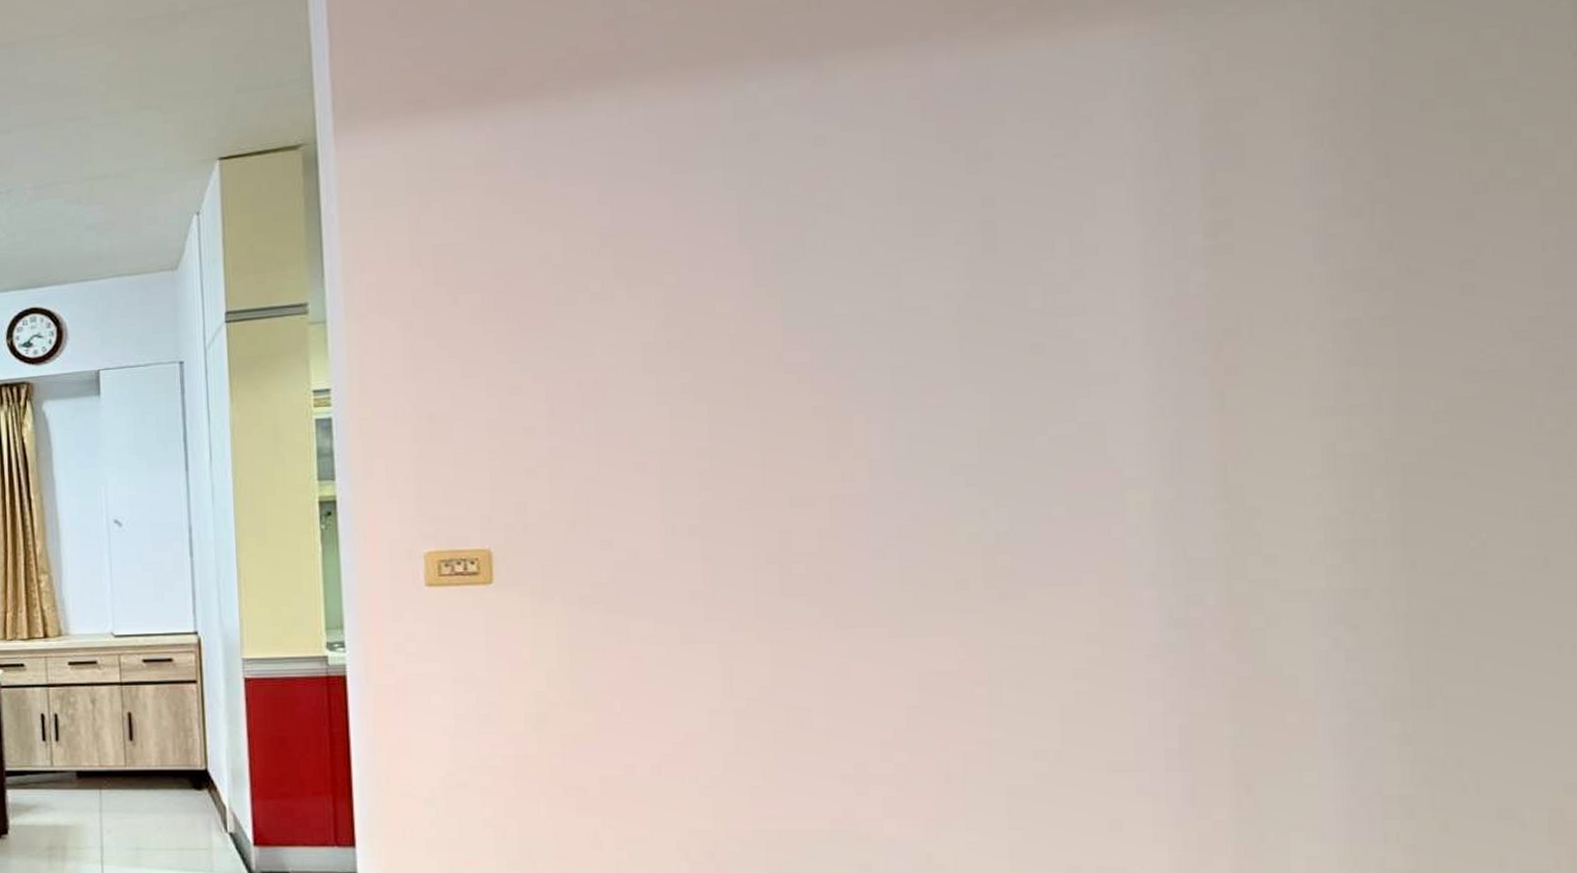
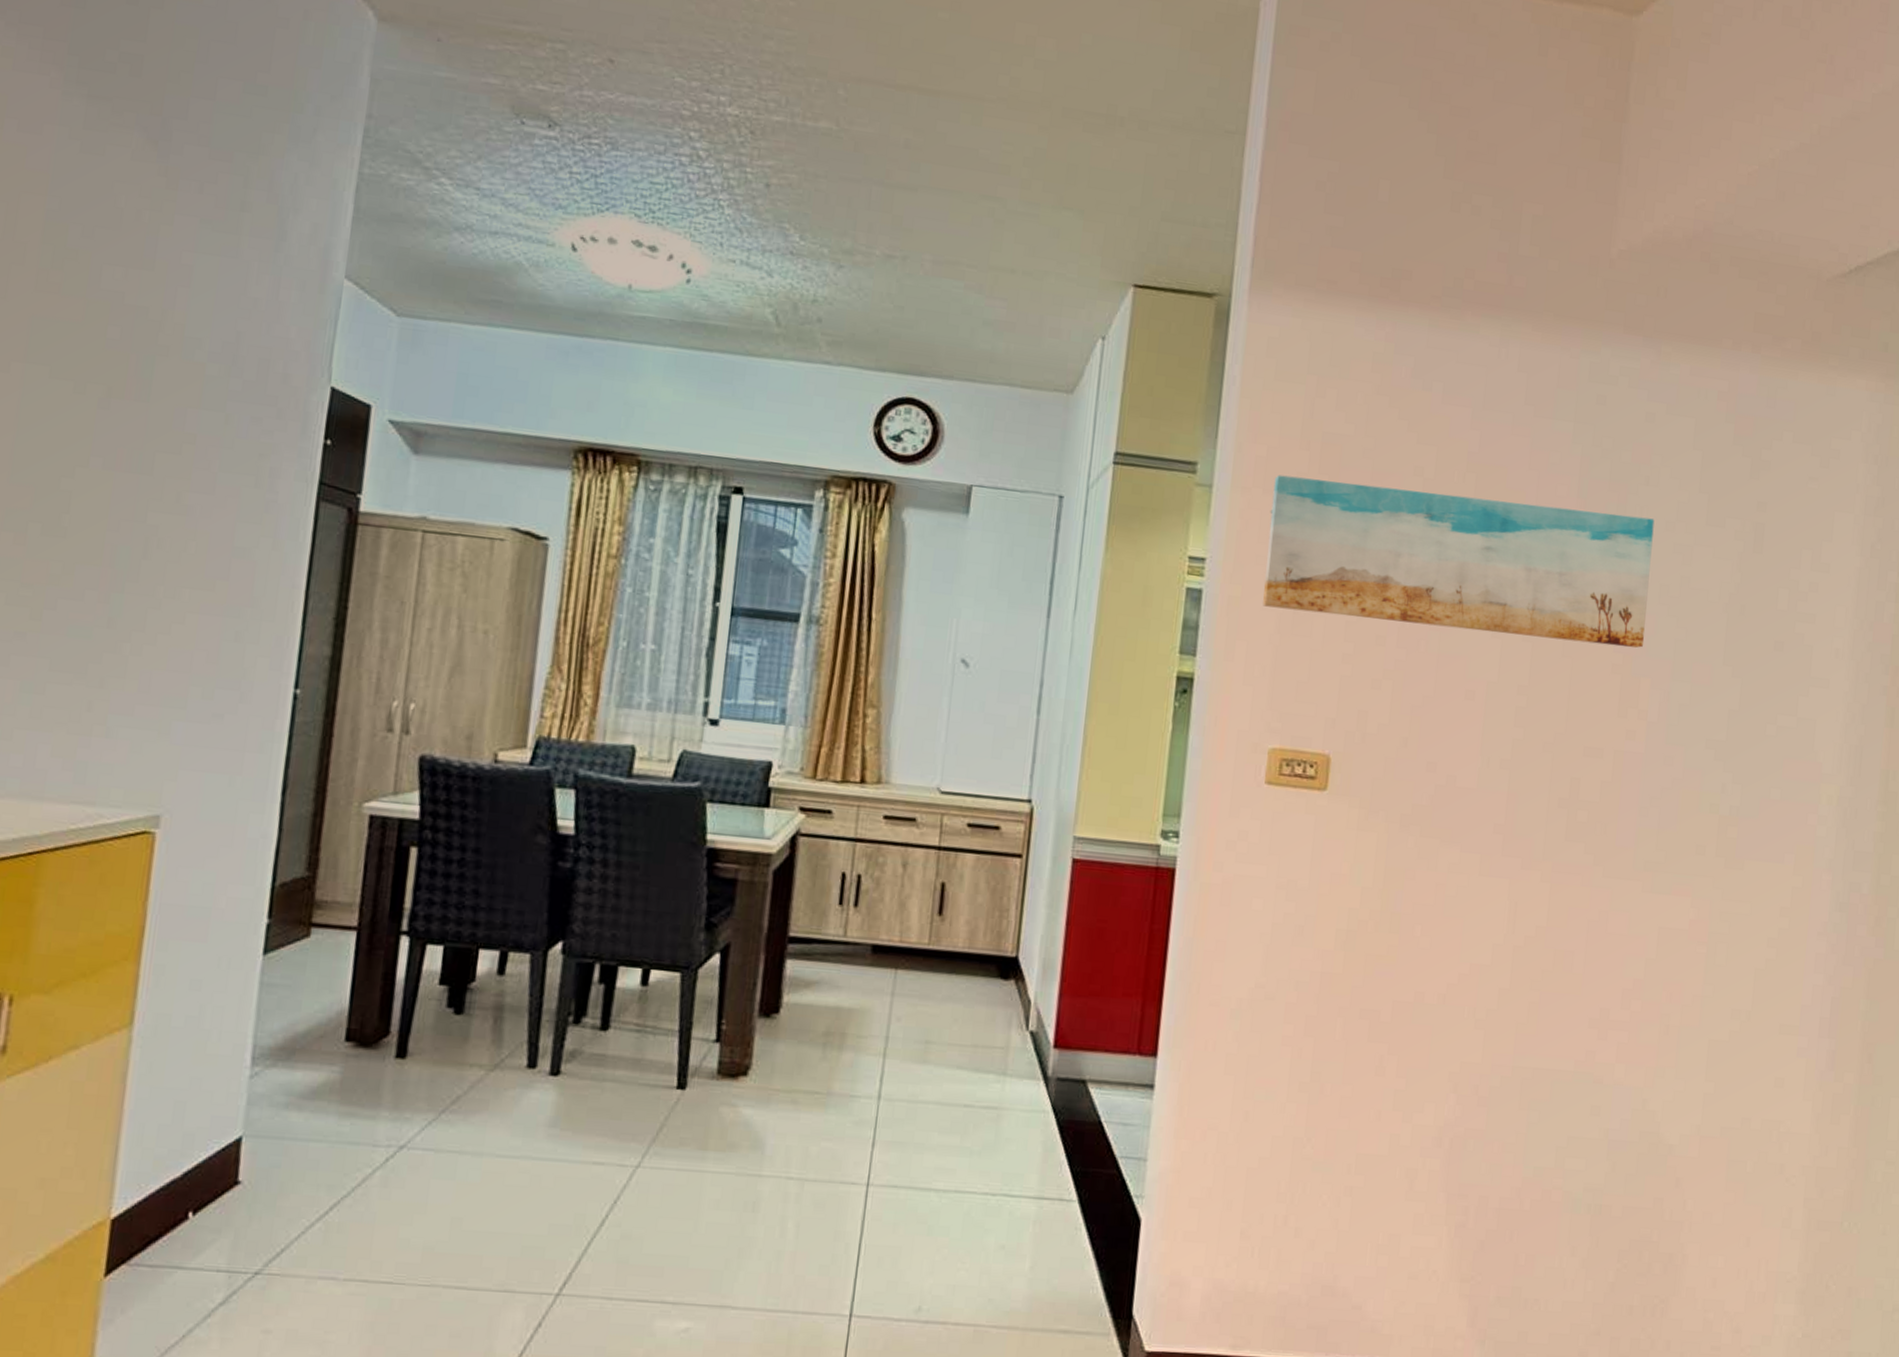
wall art: none [389,246,851,422] -> present [1263,475,1655,648]

